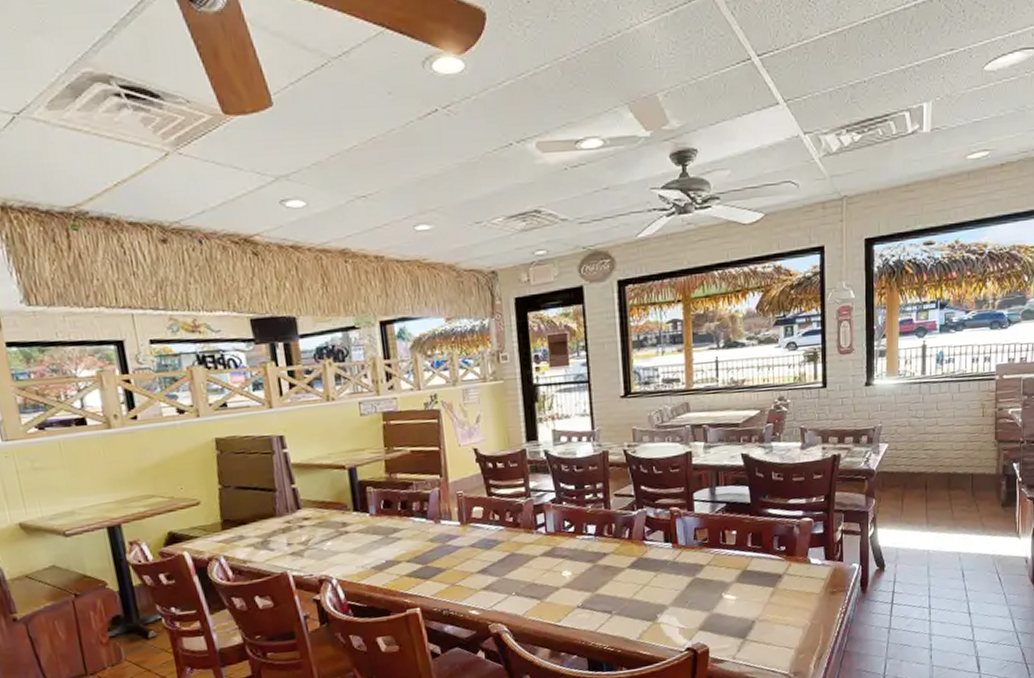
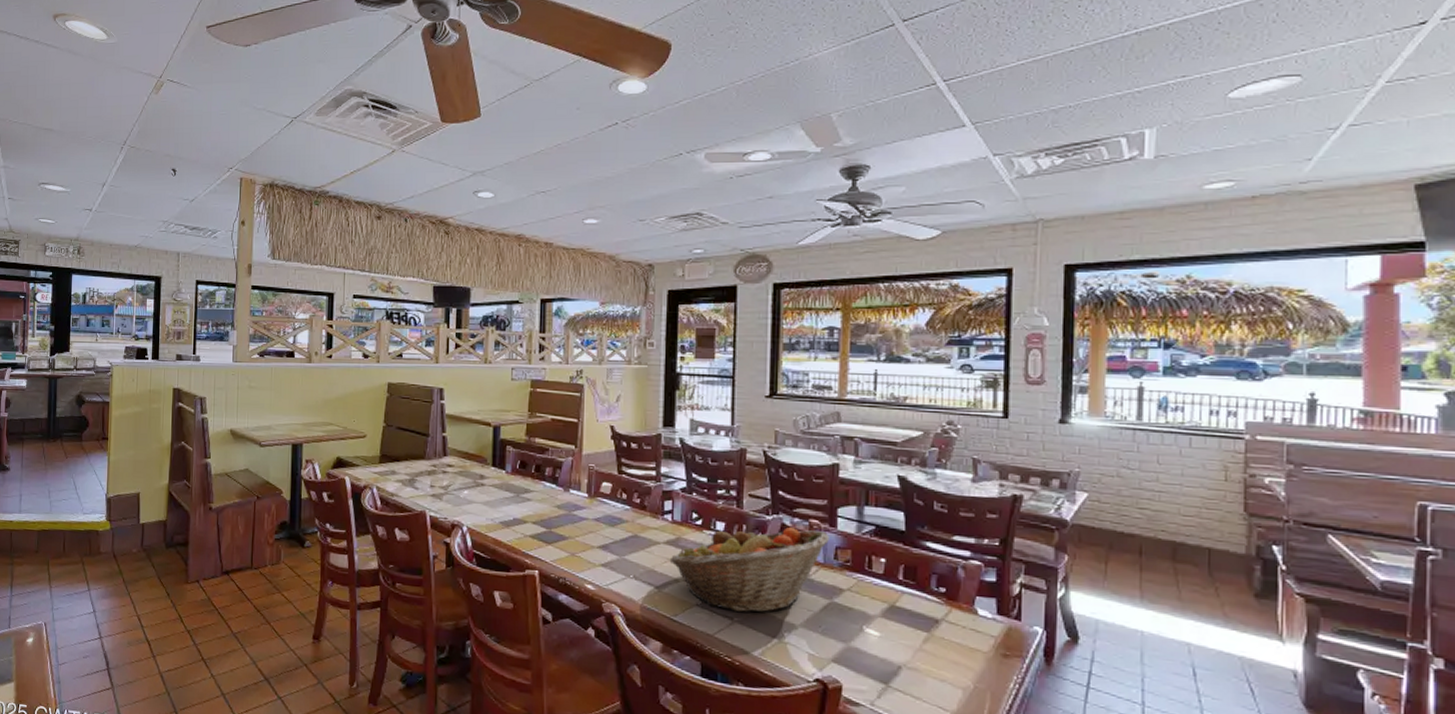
fruit basket: none [548,516,689,606] -> present [669,527,829,612]

